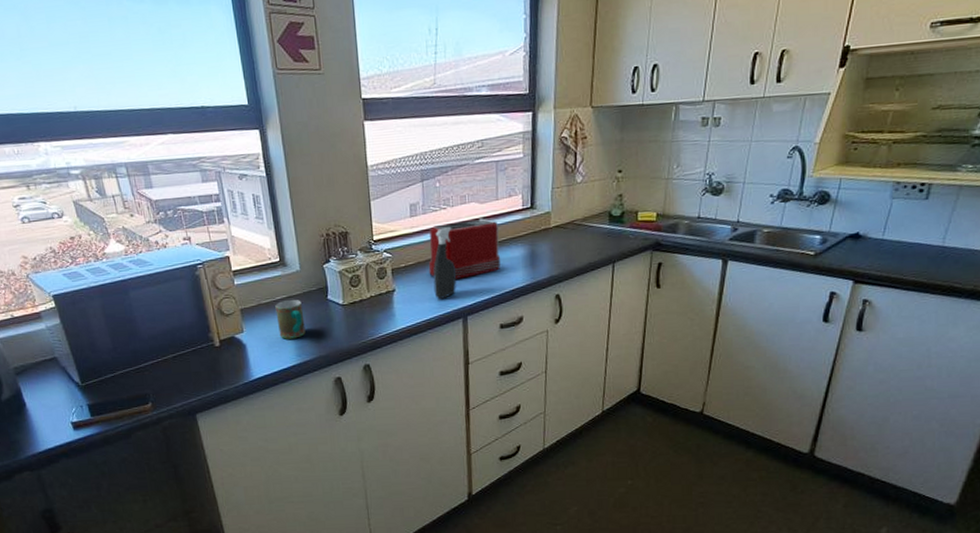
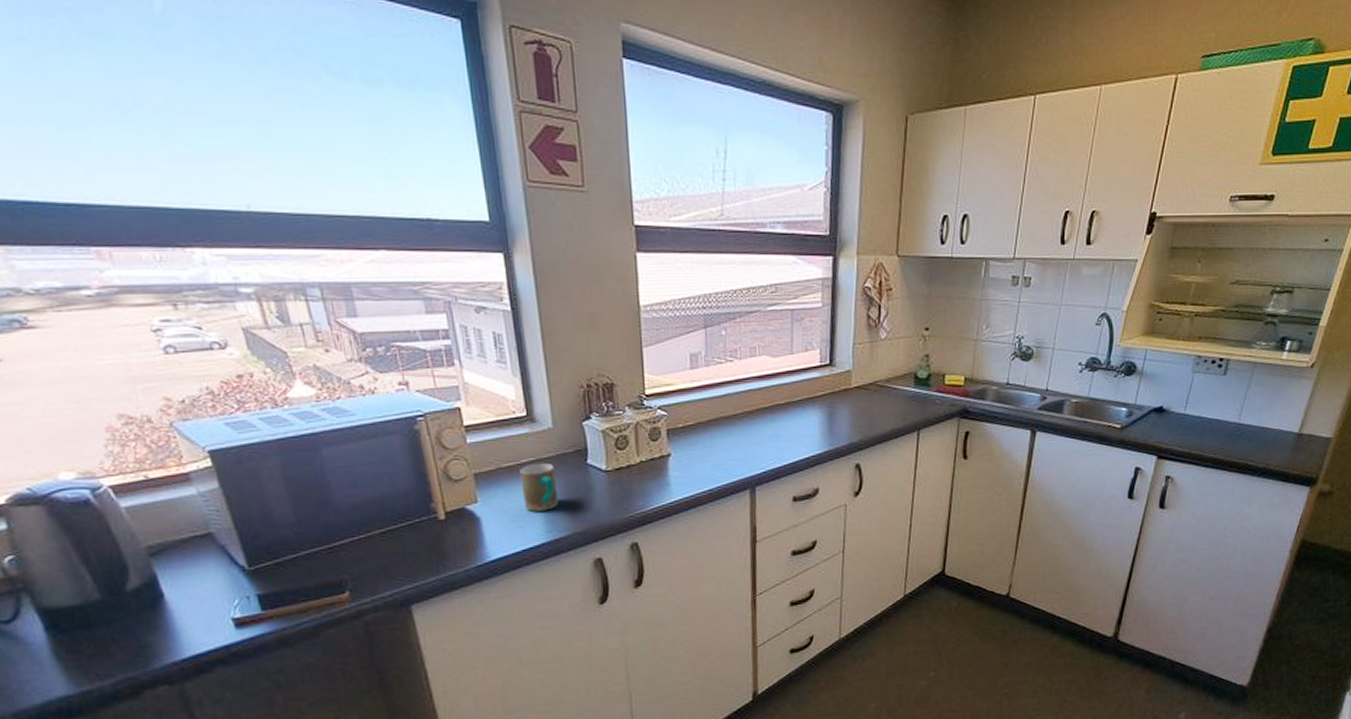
toaster: present [428,218,501,279] -> none [710,374,795,444]
spray bottle: present [433,226,457,300] -> none [716,382,744,468]

